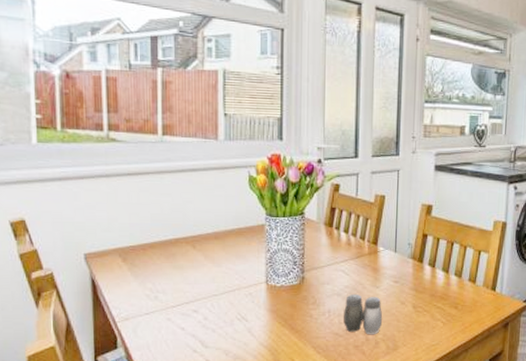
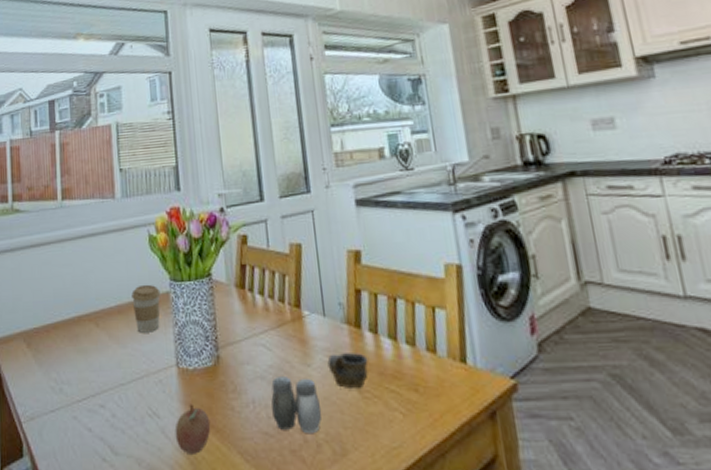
coffee cup: none [229,217,256,256] -> present [131,284,161,333]
fruit: none [260,311,291,348] -> present [175,404,211,454]
cup: none [392,280,424,306] -> present [327,353,369,390]

